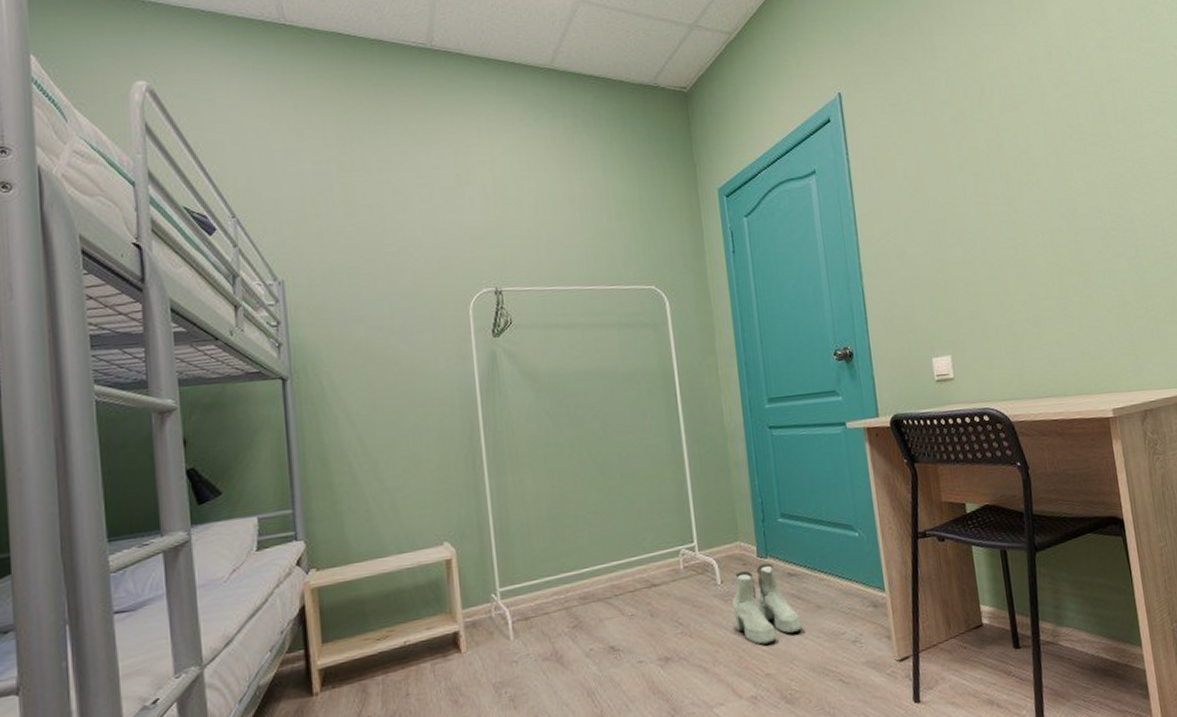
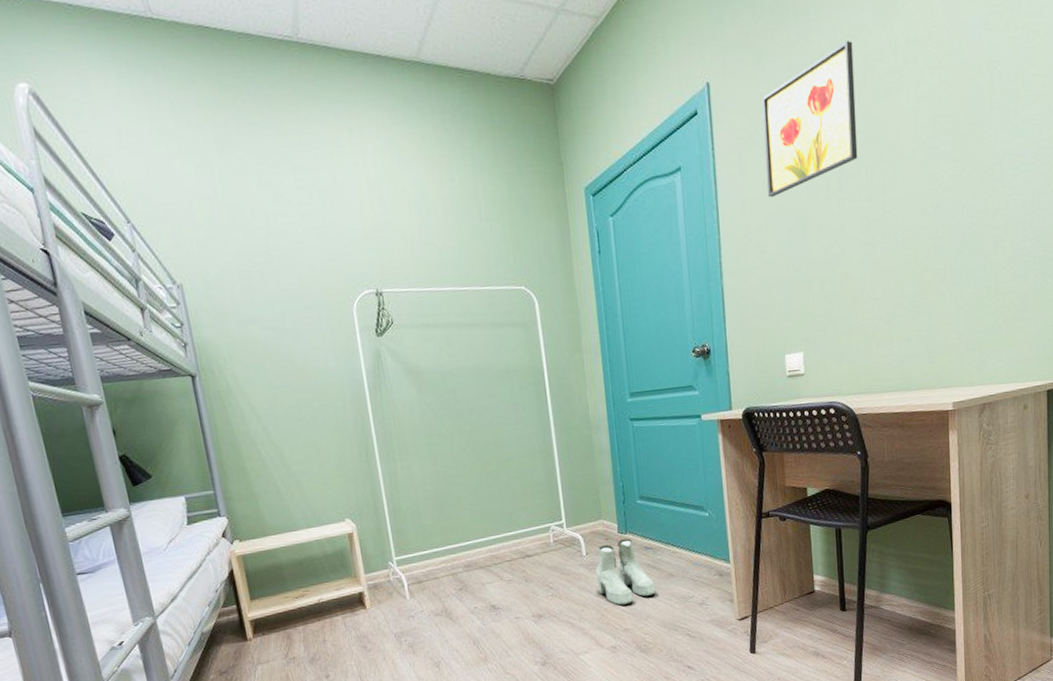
wall art: none [893,59,992,201] -> present [762,41,858,198]

